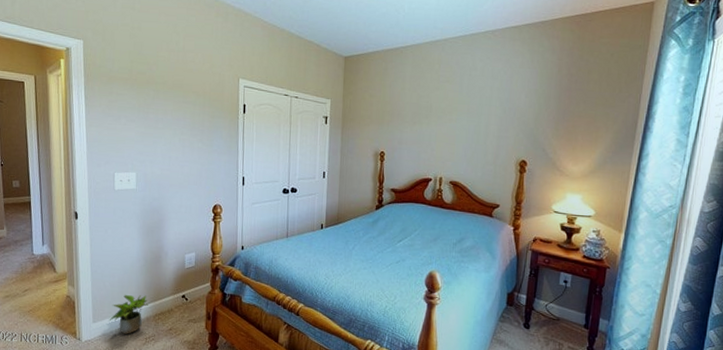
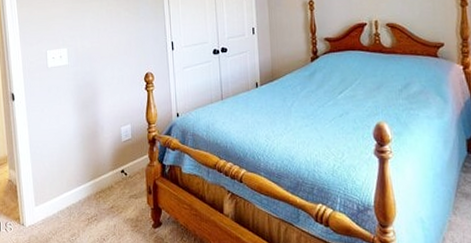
potted plant: present [109,294,148,334] -> none [51,173,88,216]

